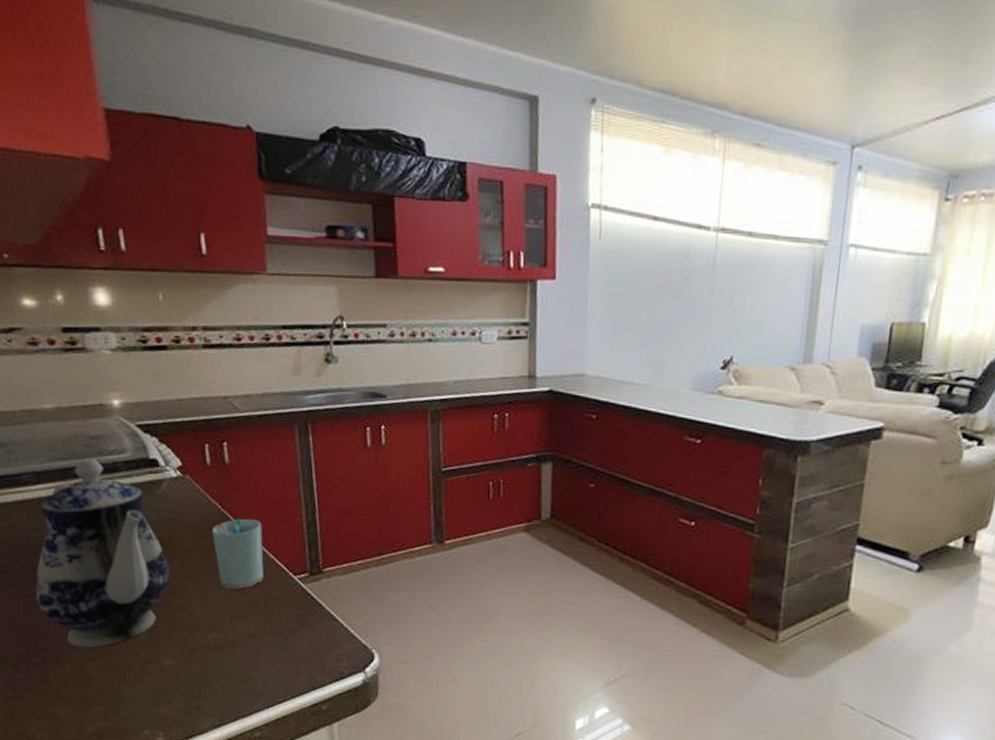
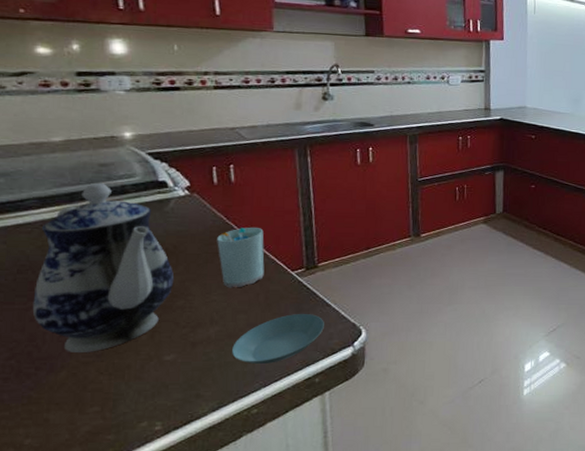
saucer: none [232,626,331,682] -> present [232,313,324,365]

